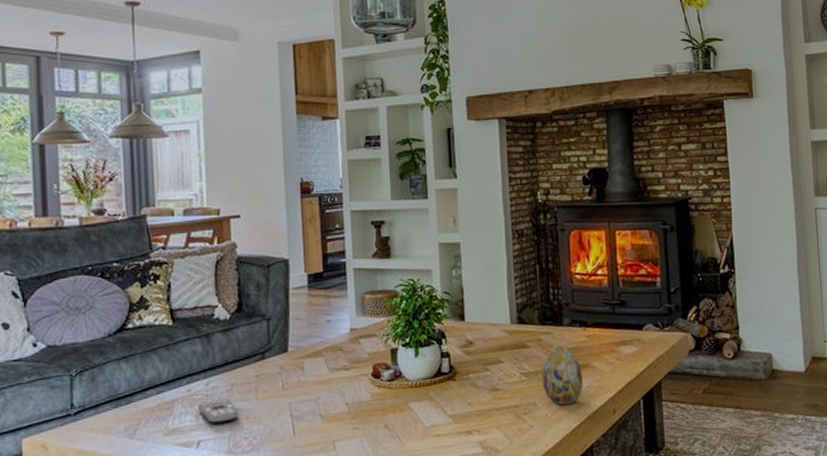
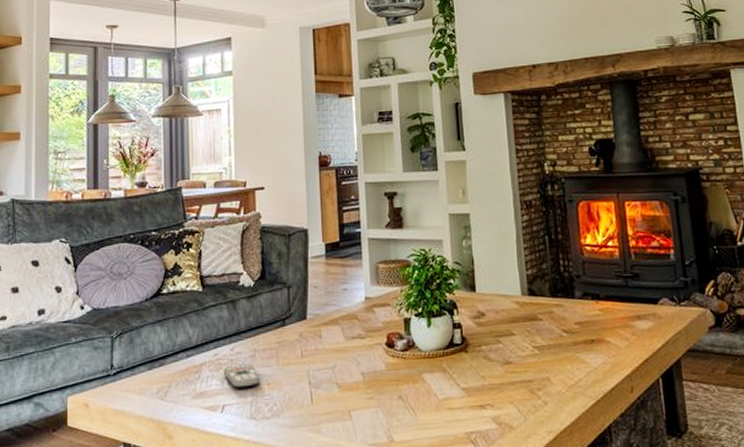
decorative egg: present [542,346,583,405] -> none [554,319,598,382]

